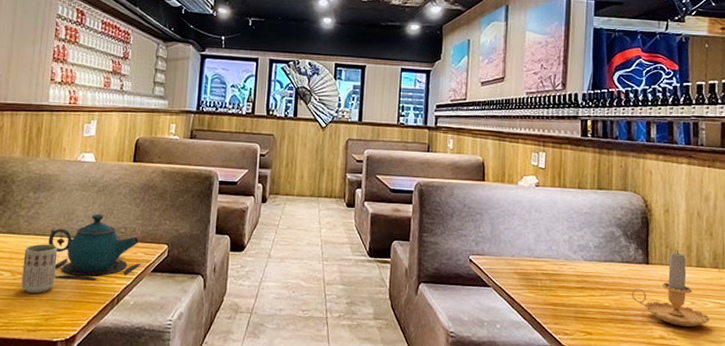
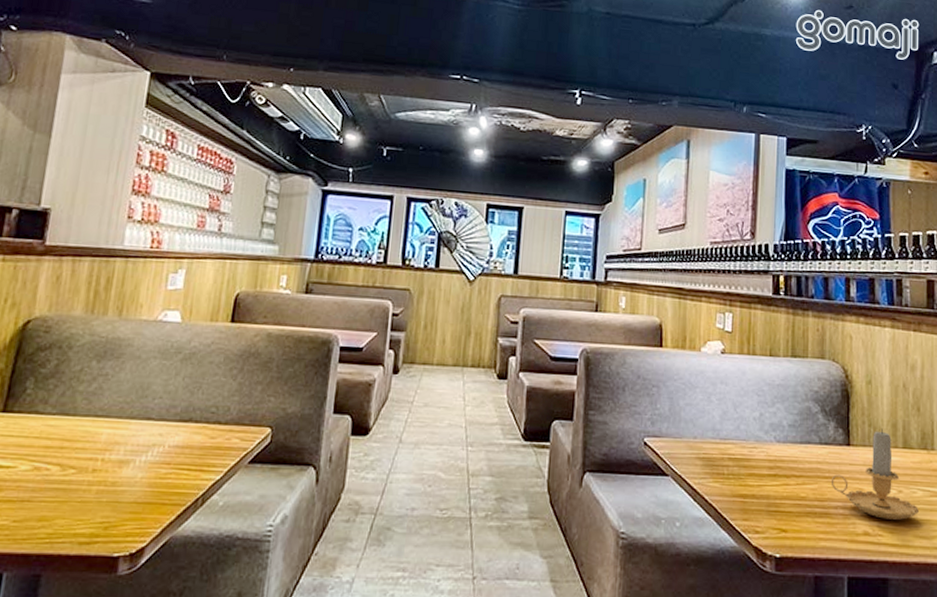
cup: present [21,243,58,294] -> none [73,428,126,494]
teapot: present [48,213,141,280] -> none [113,388,236,475]

